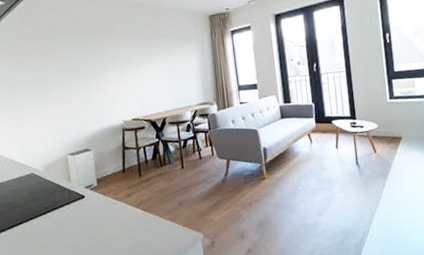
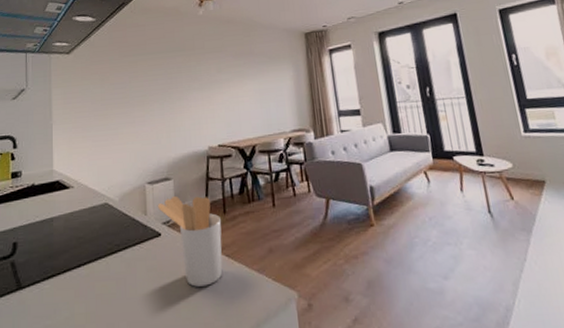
utensil holder: none [79,163,140,236] -> present [157,195,223,287]

